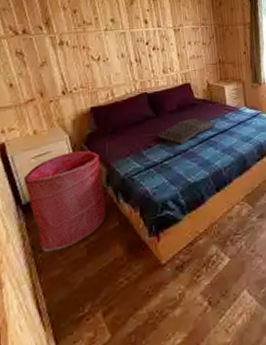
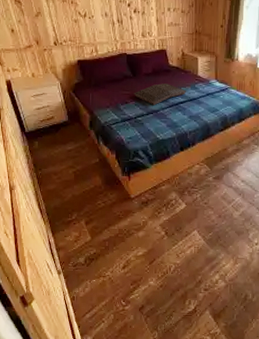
laundry hamper: present [23,150,106,253] -> none [25,96,89,171]

